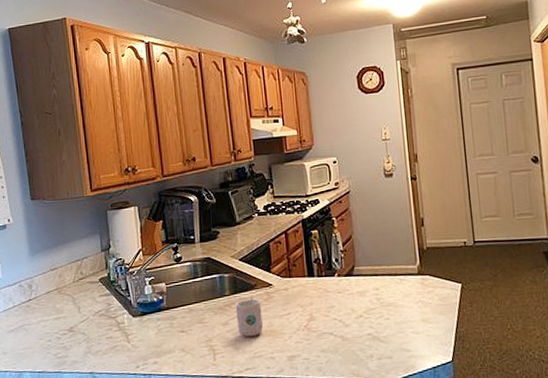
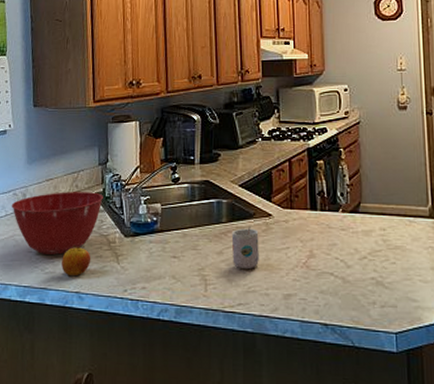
mixing bowl: none [18,277,109,341] -> present [11,192,103,255]
apple: none [73,328,102,359] -> present [62,244,91,277]

